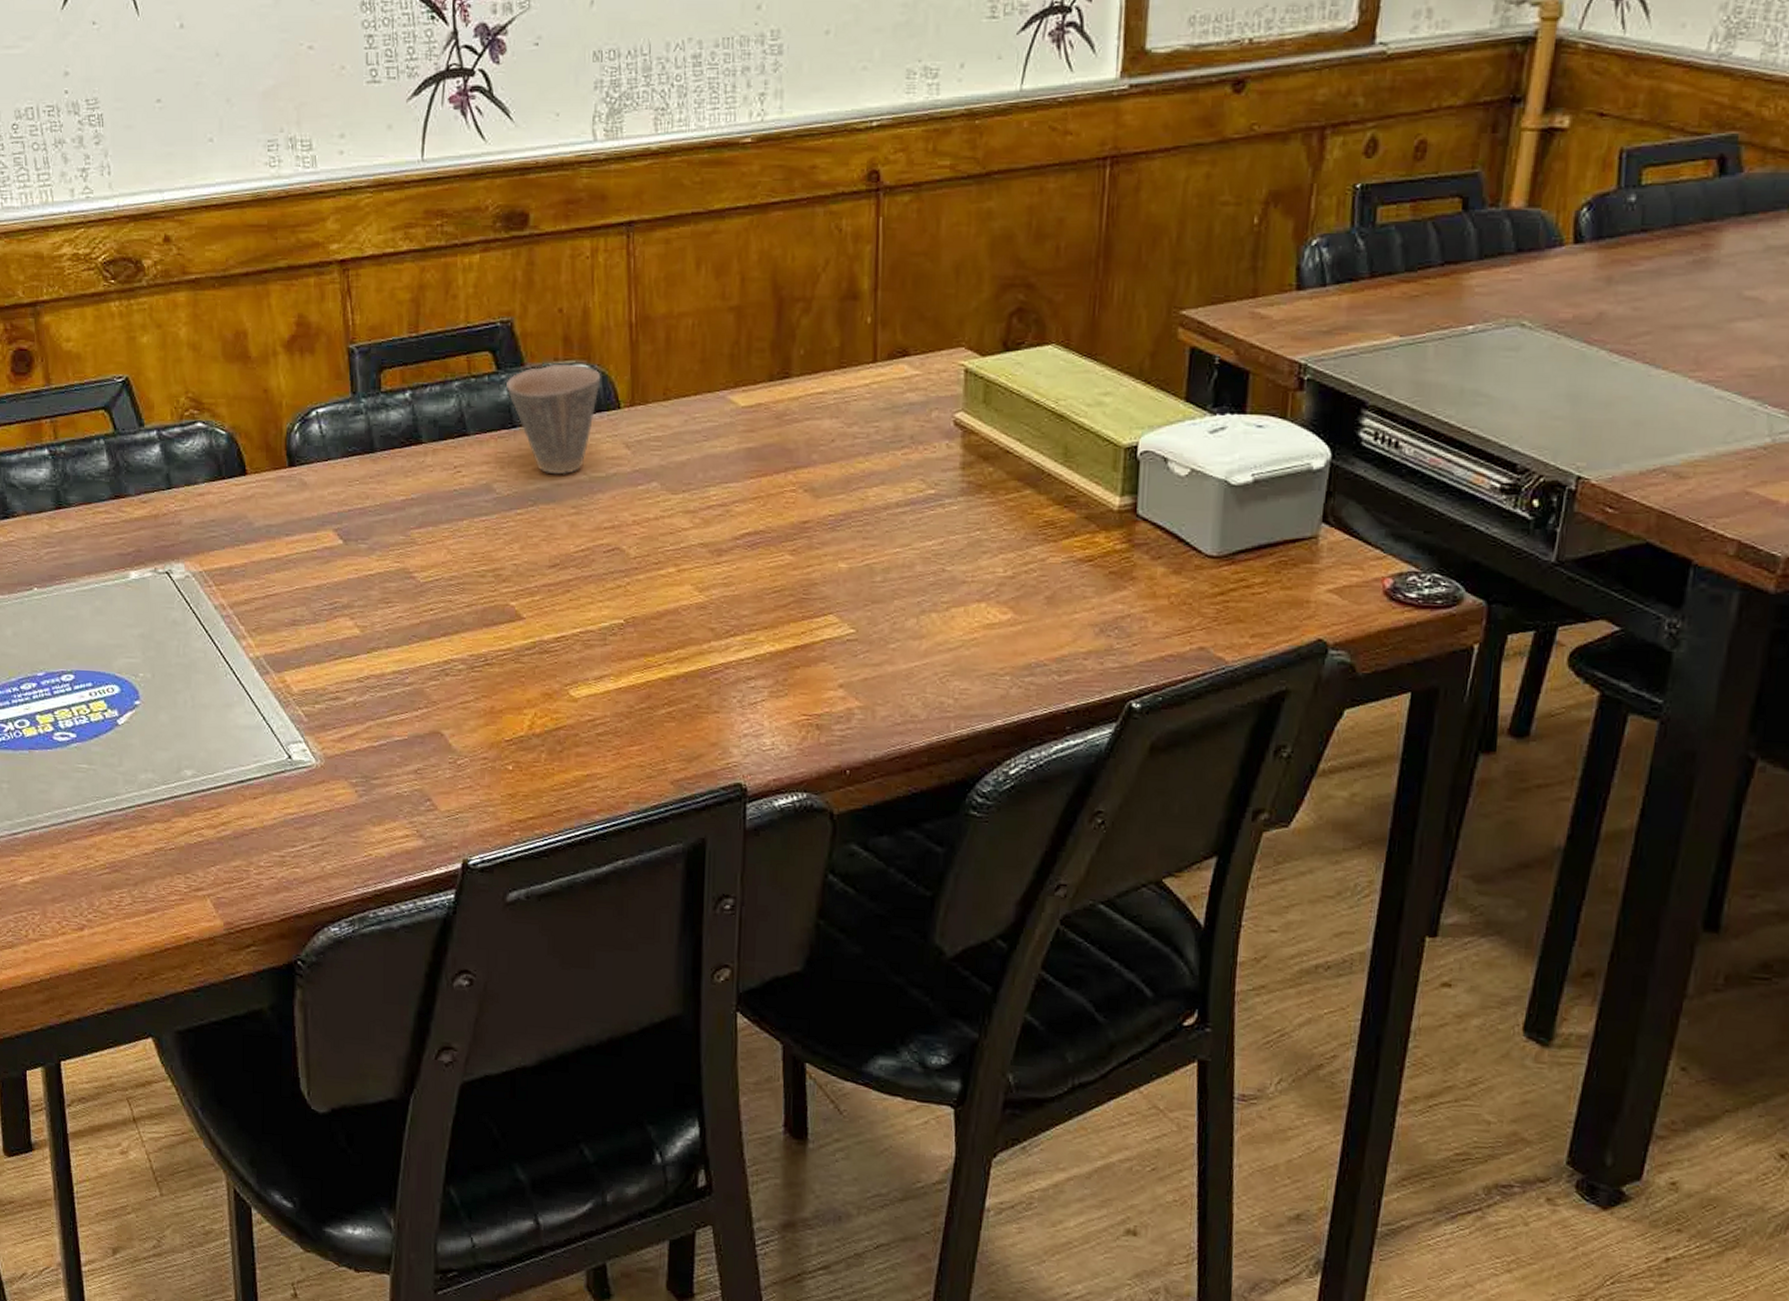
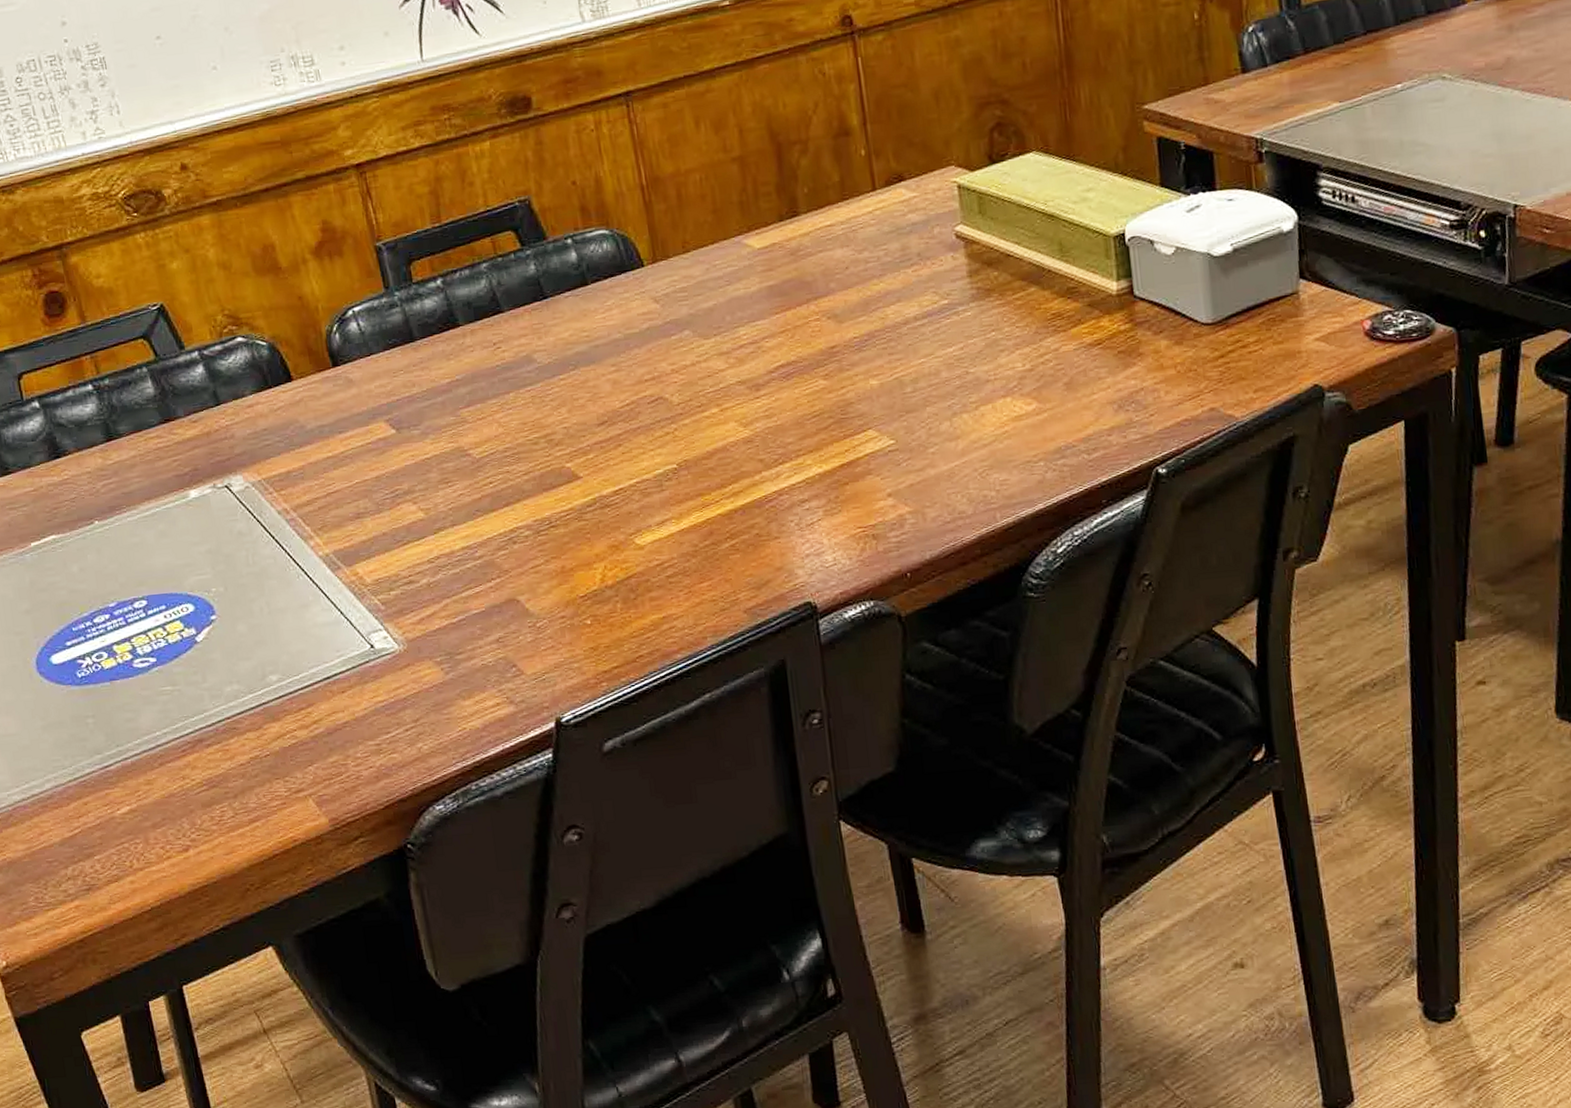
cup: present [506,363,601,475] -> none [532,230,622,337]

